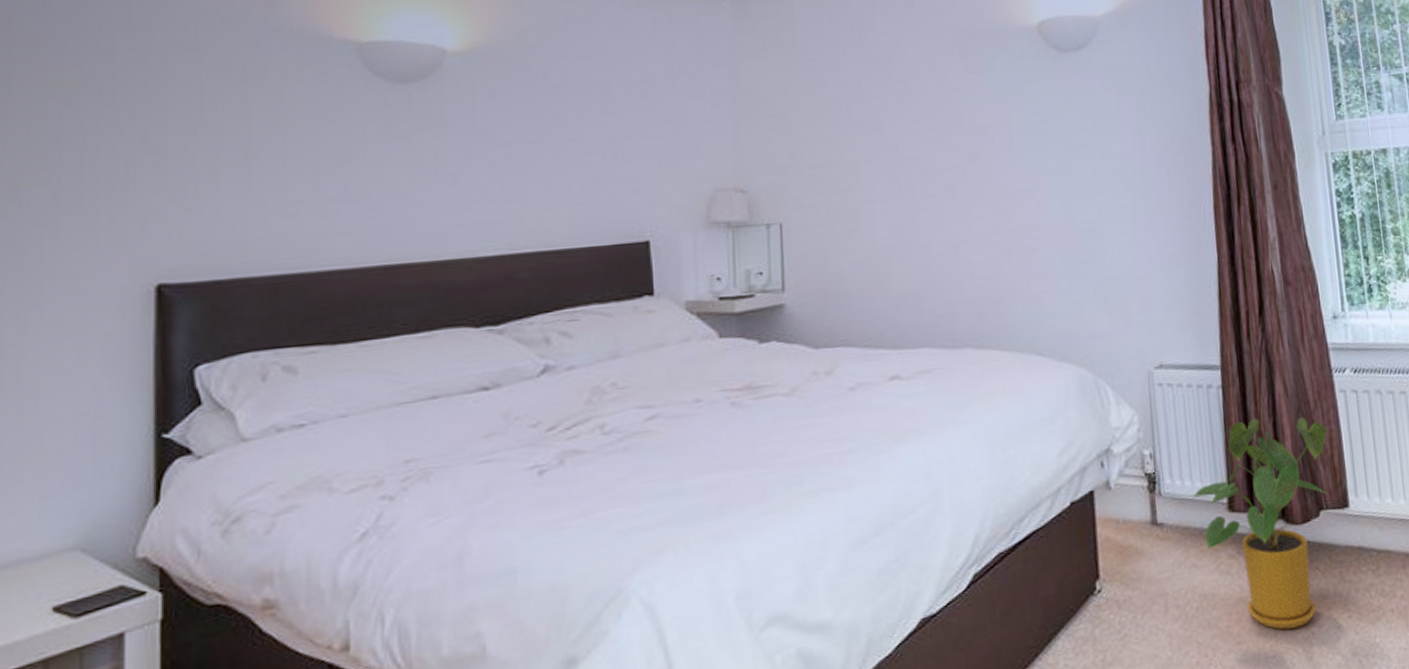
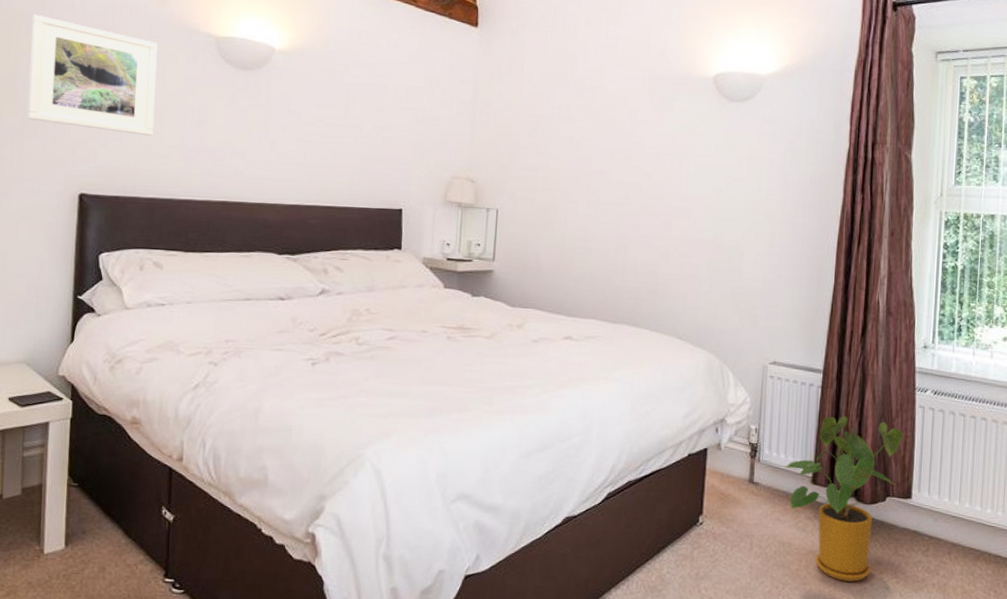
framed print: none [64,39,270,190] -> present [27,14,158,136]

